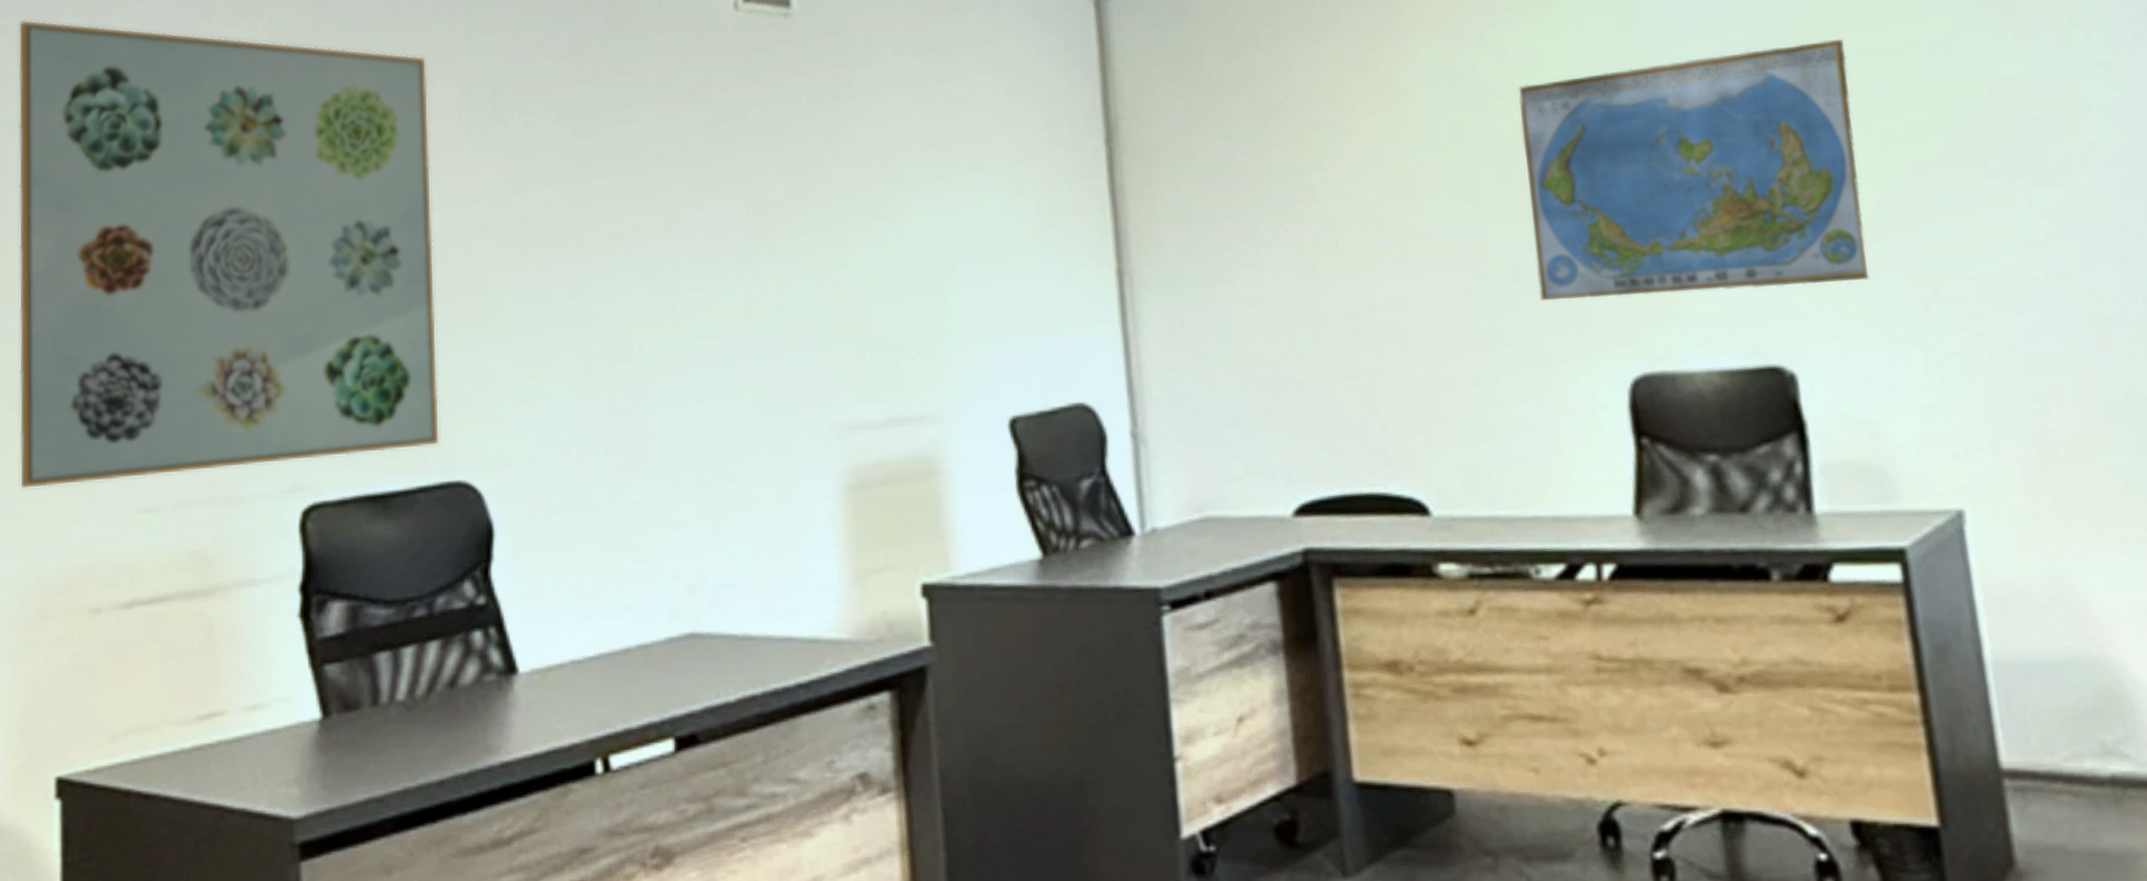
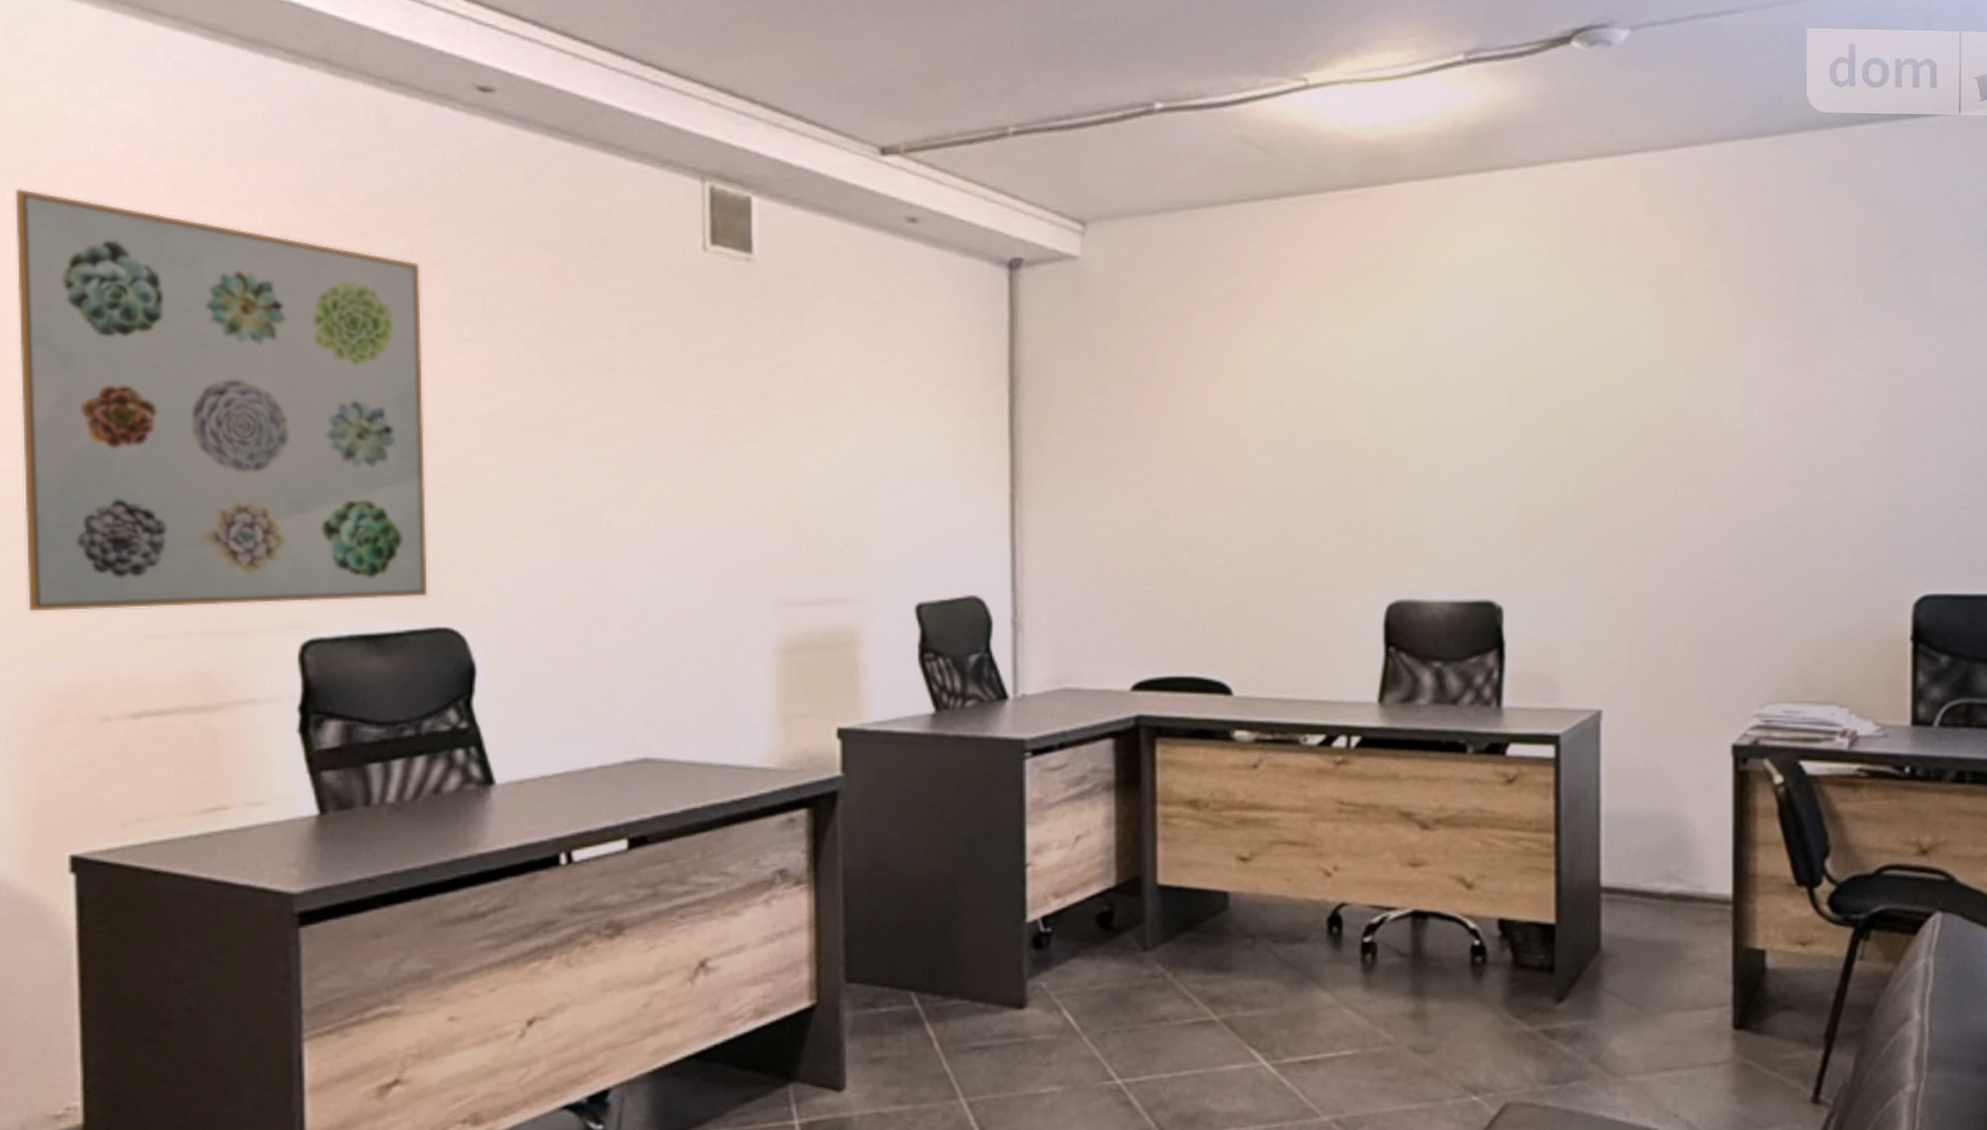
world map: present [1518,39,1870,300] -> none [1328,363,1568,544]

